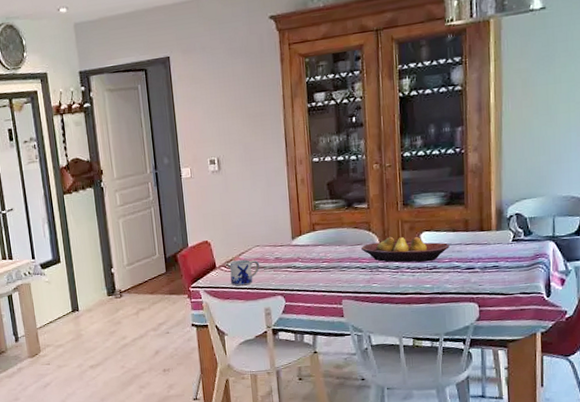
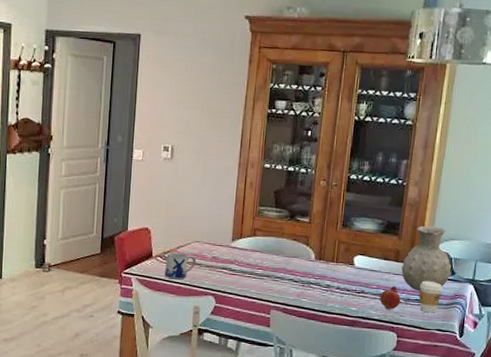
fruit bowl: present [360,236,449,263] -> none [296,254,379,285]
fruit: none [454,257,477,281] -> present [380,286,401,309]
vase: none [473,188,529,258] -> present [401,225,452,292]
coffee cup: none [495,245,521,278] -> present [419,280,443,313]

